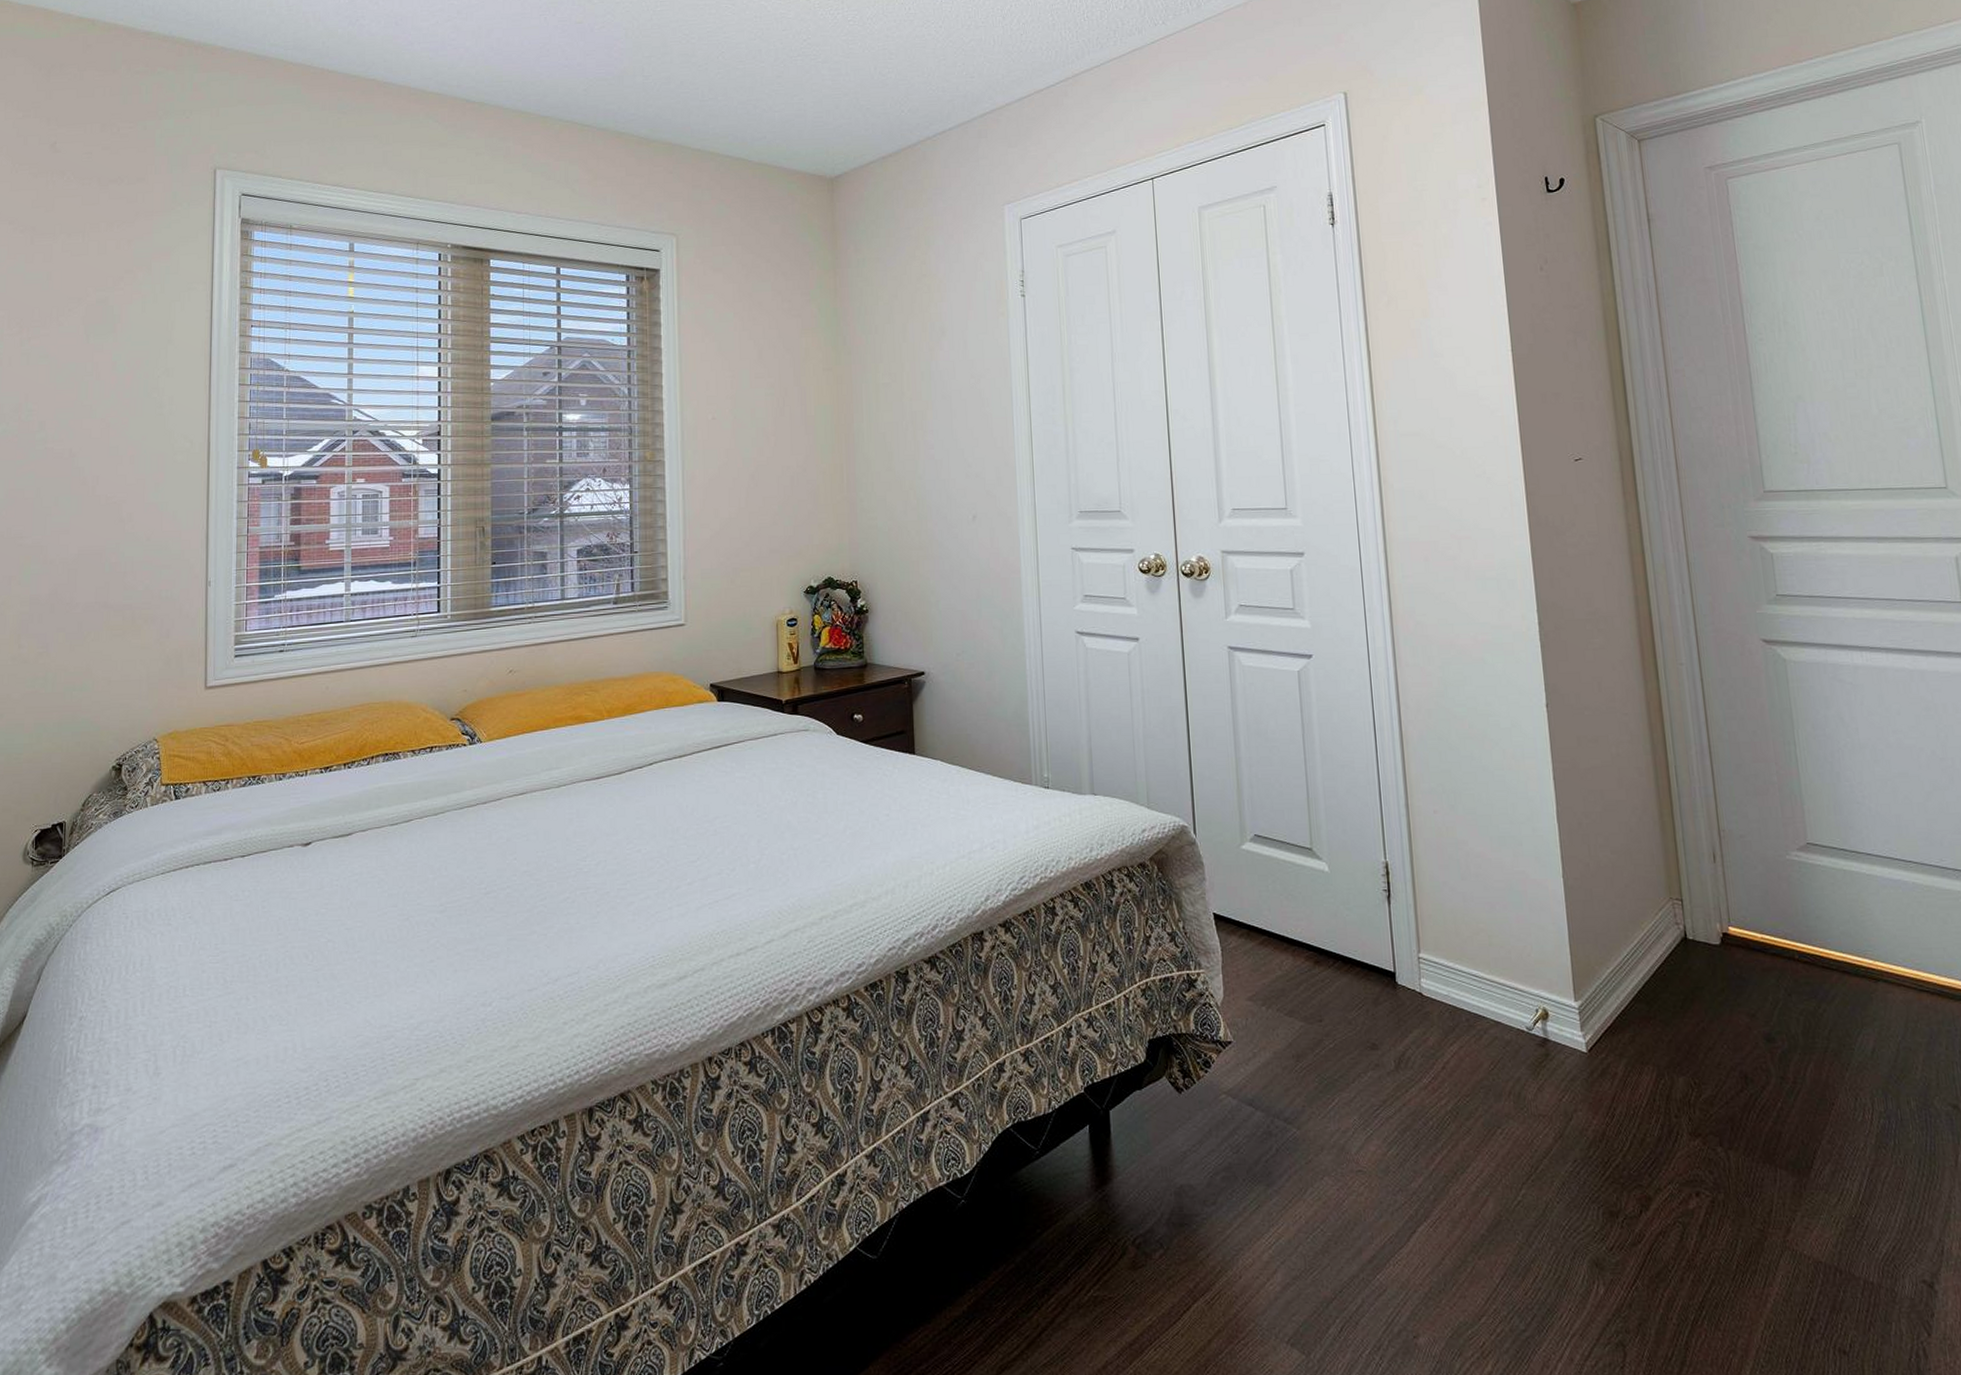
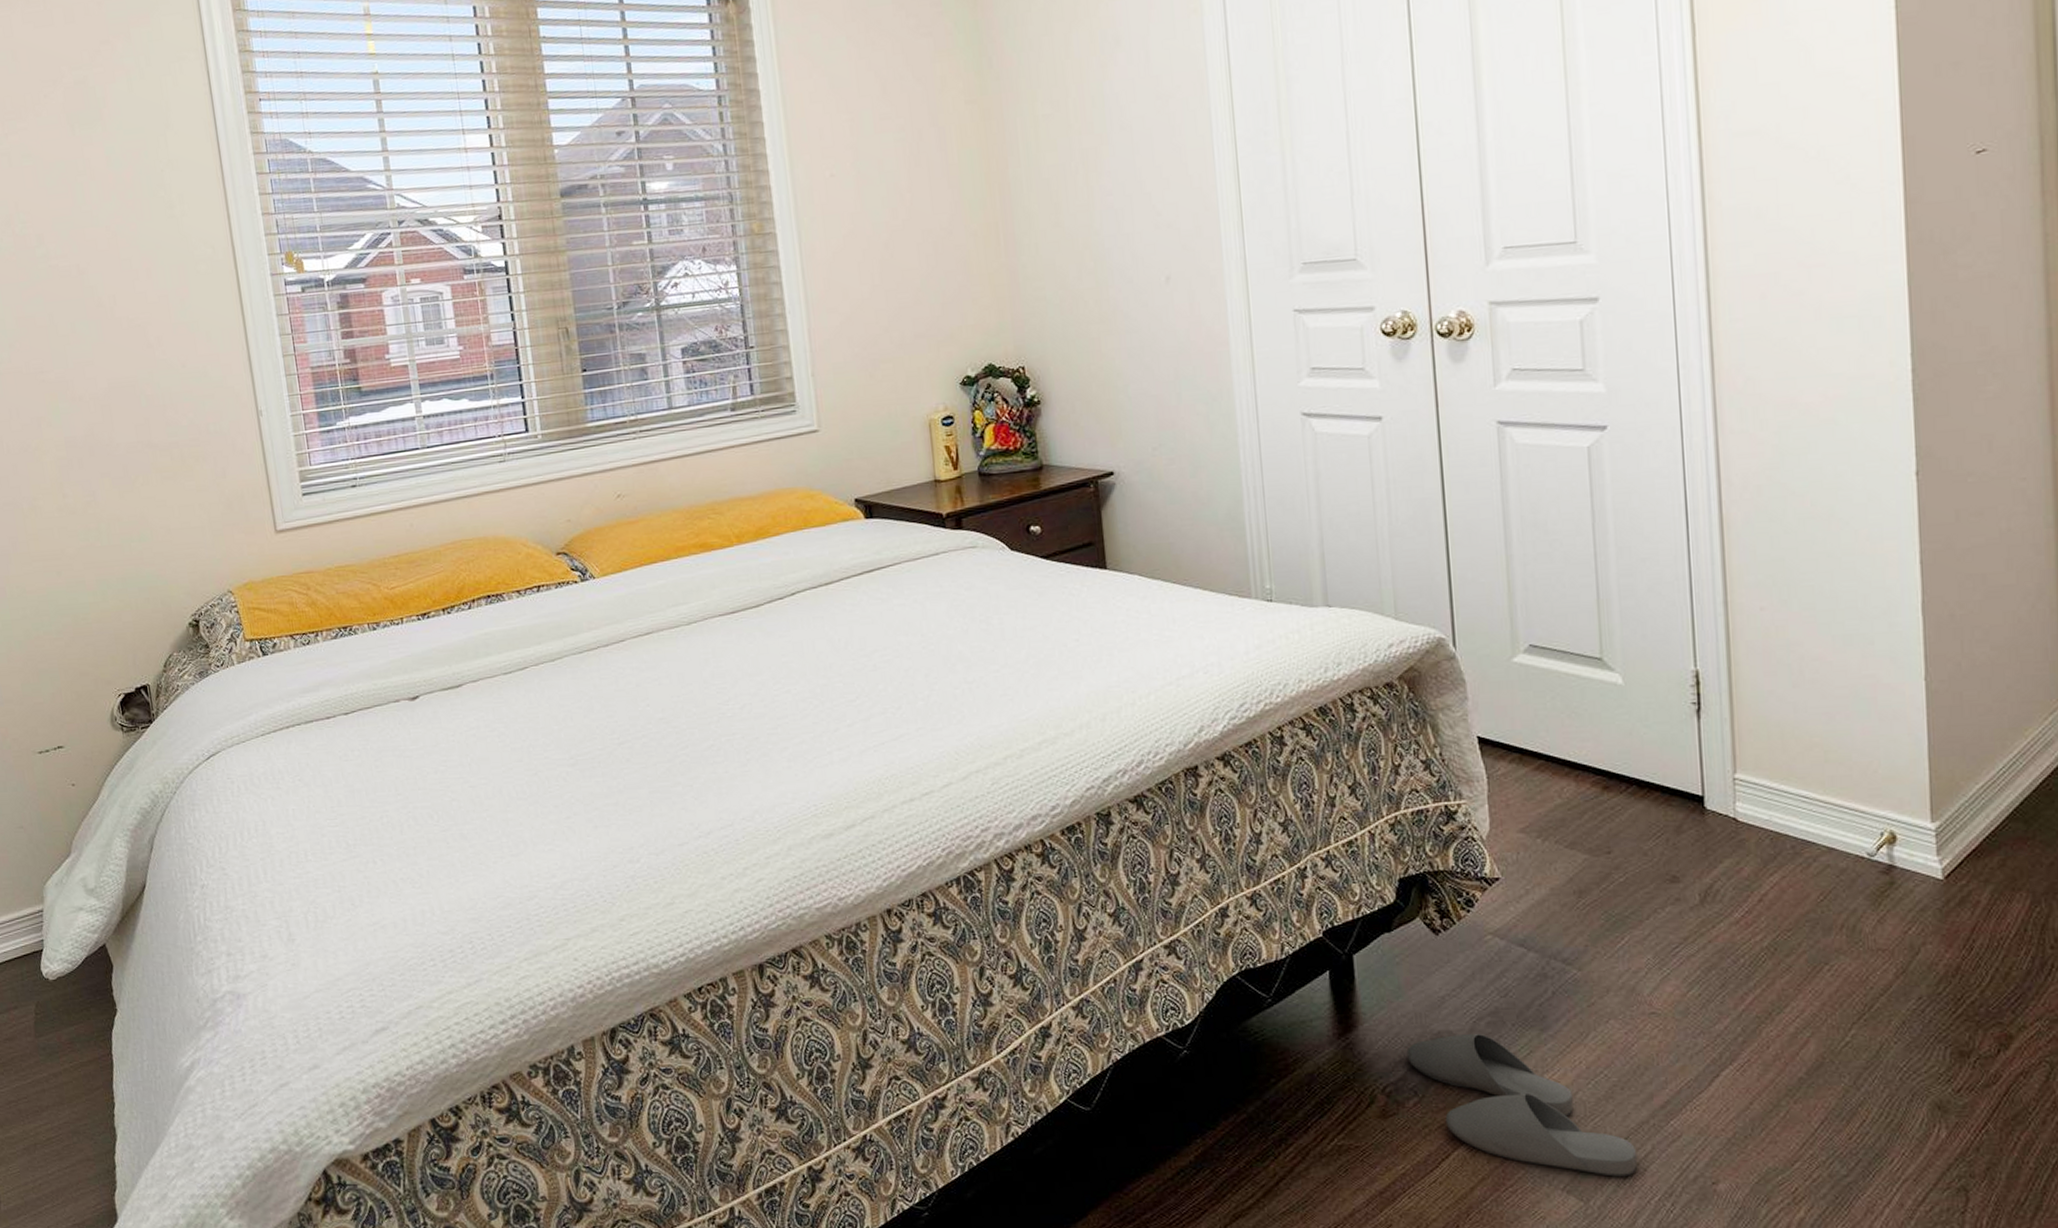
slippers: none [1154,1187,1351,1330] -> present [1406,1033,1638,1177]

